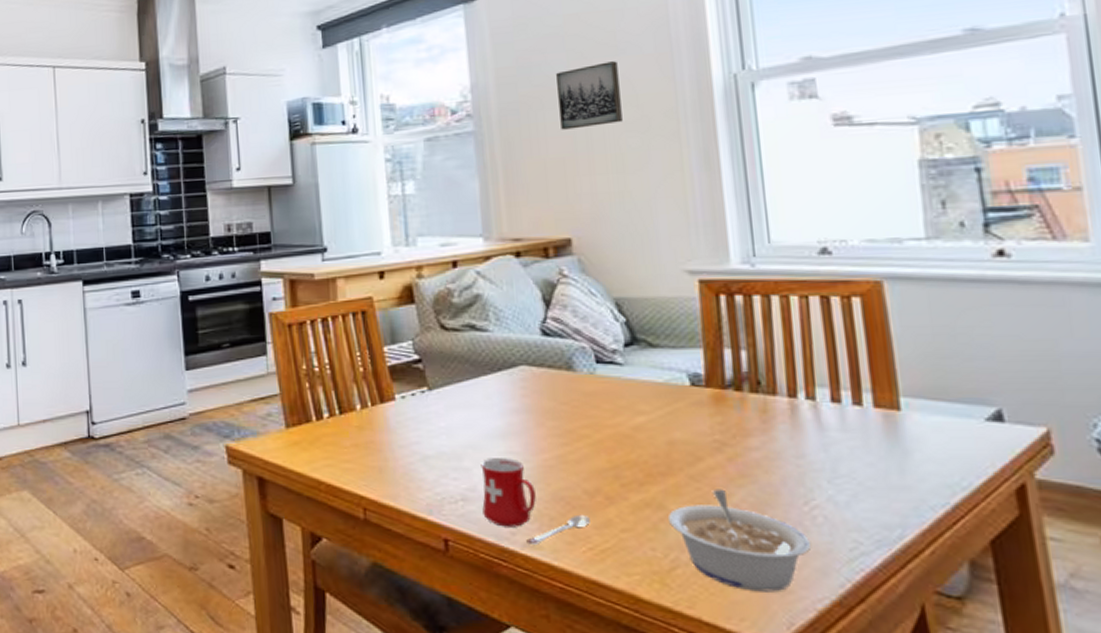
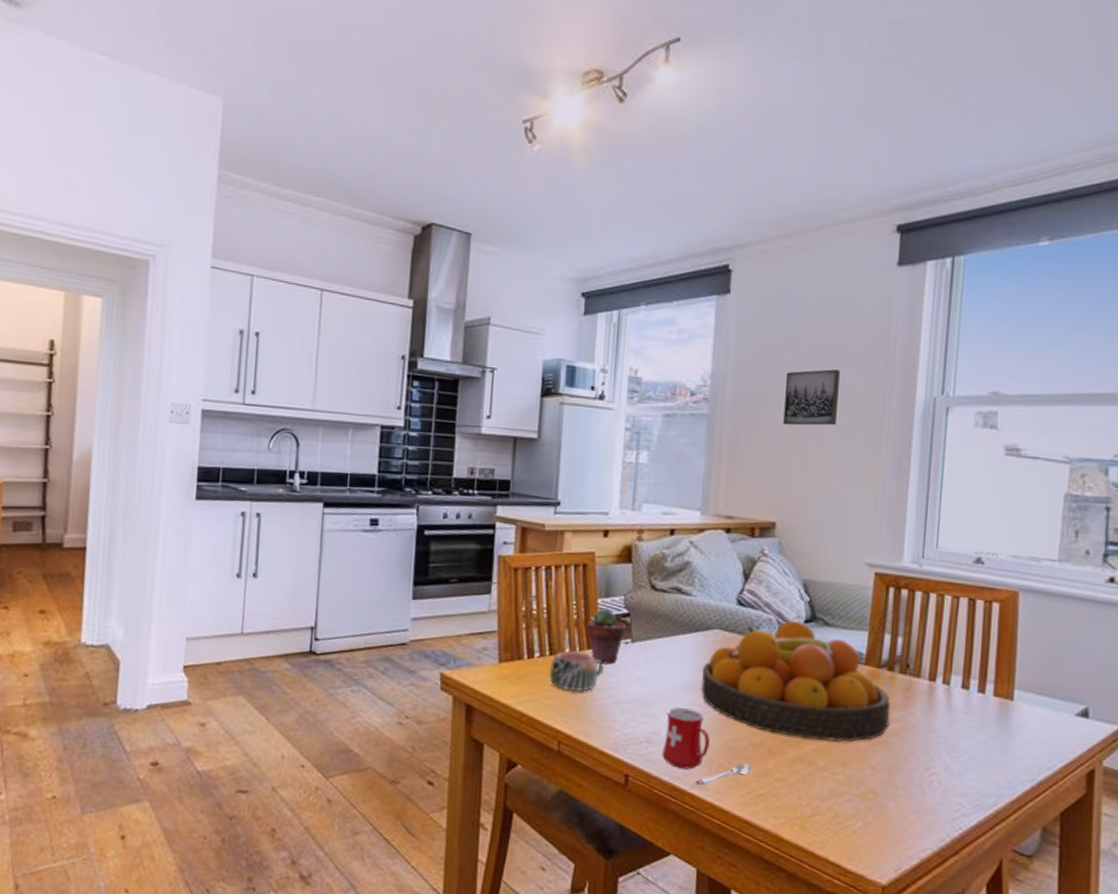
mug: none [341,406,402,451] -> present [548,651,604,692]
potted succulent: none [376,356,420,418] -> present [587,608,626,665]
fruit bowl: none [514,346,749,481] -> present [701,620,891,742]
legume: present [667,489,812,592] -> none [815,751,926,841]

